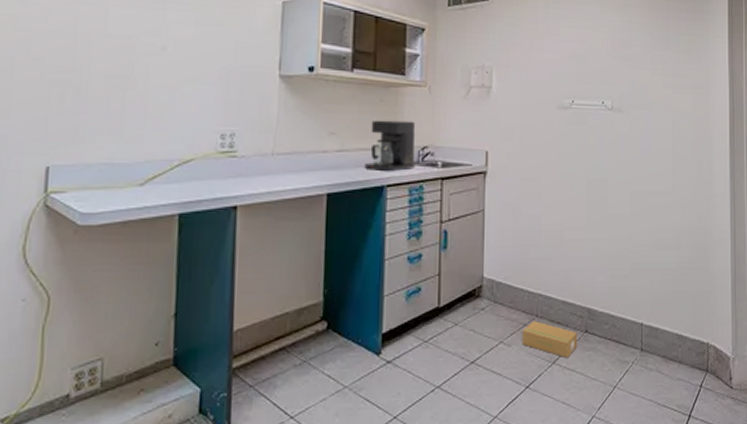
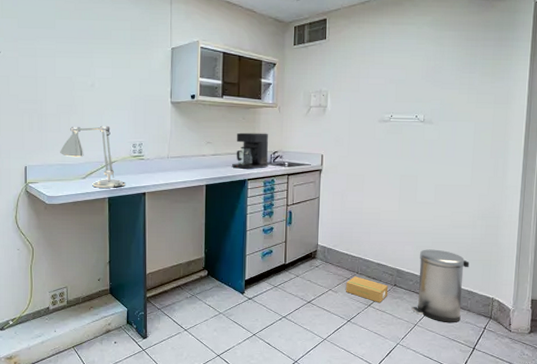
desk lamp: none [106,106,207,199] -> present [60,125,125,188]
pedal bin: none [609,279,677,382] -> present [411,249,470,323]

